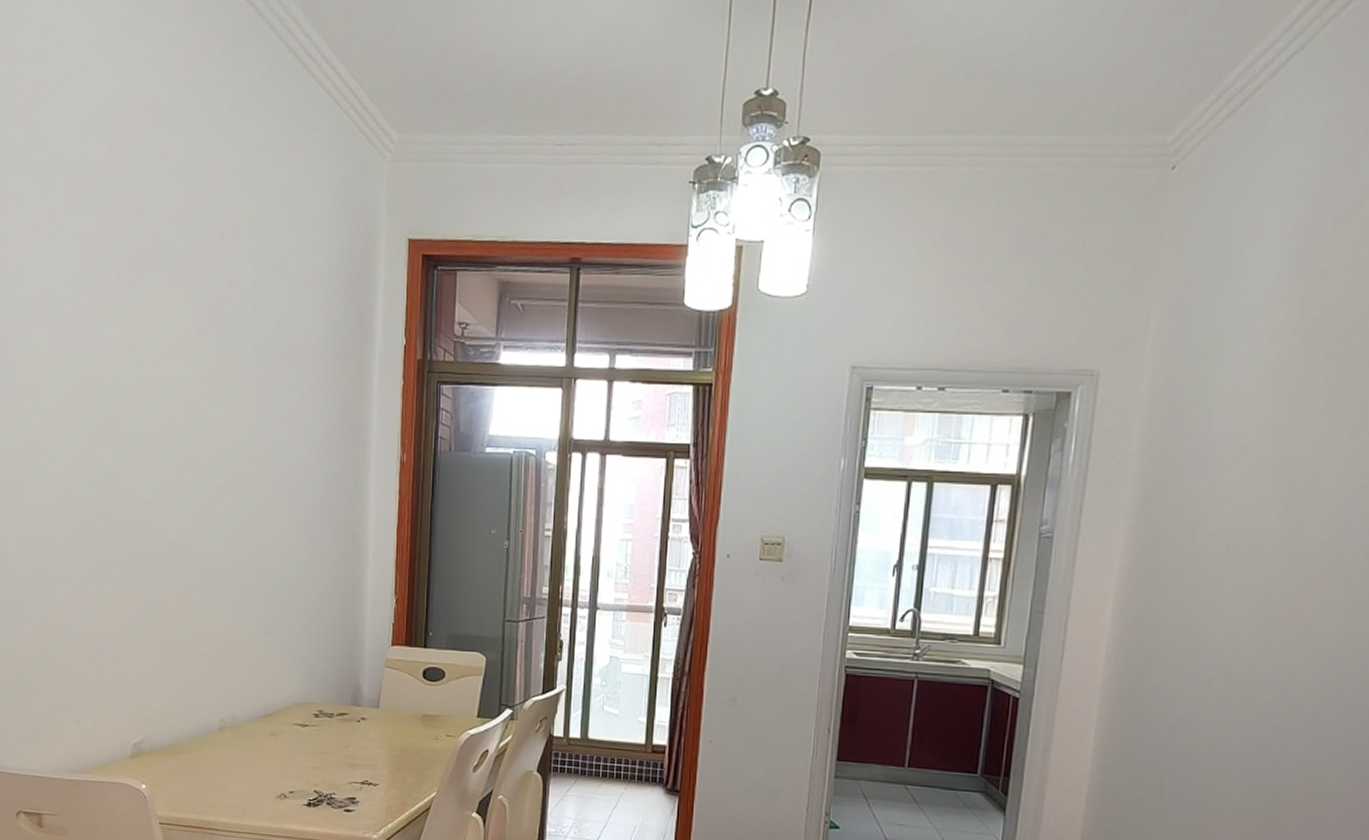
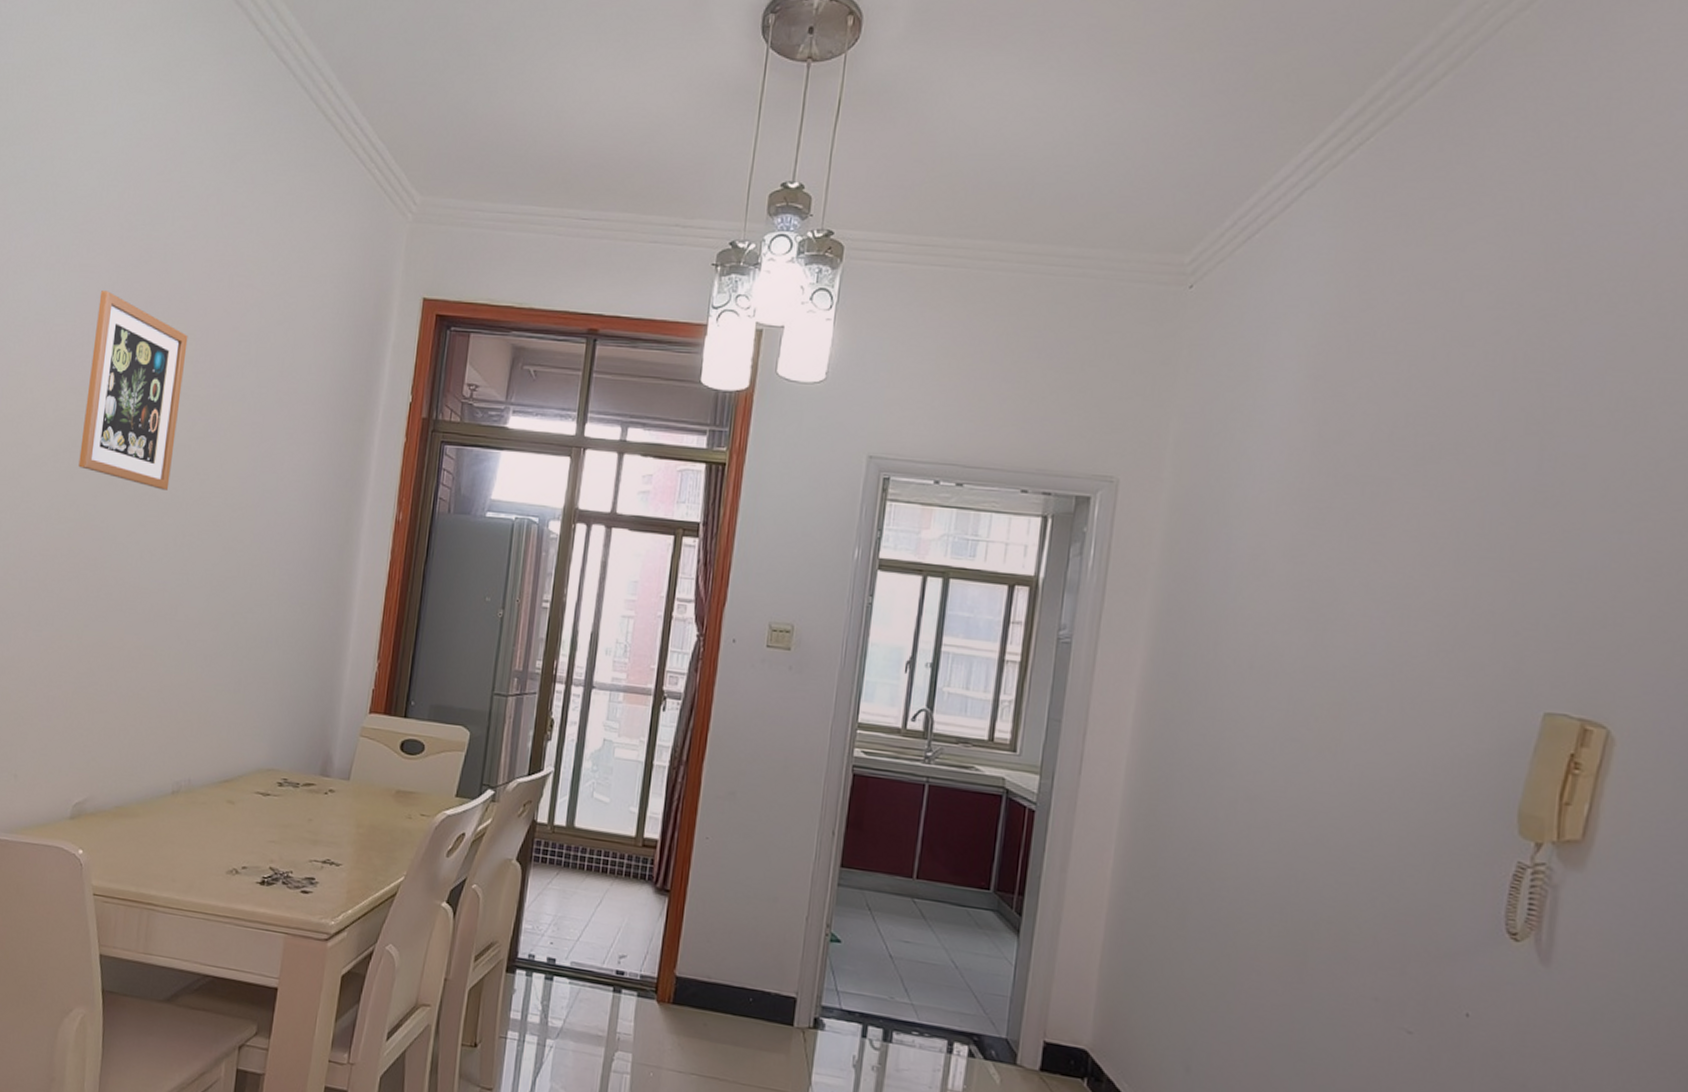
picture frame: none [98,255,187,448] -> present [78,290,188,490]

